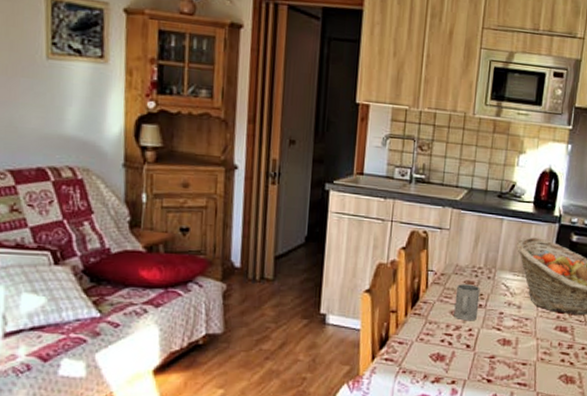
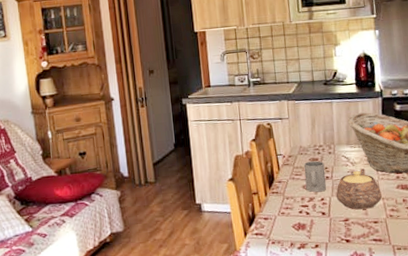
teapot: none [486,301,537,348] -> present [336,168,382,210]

